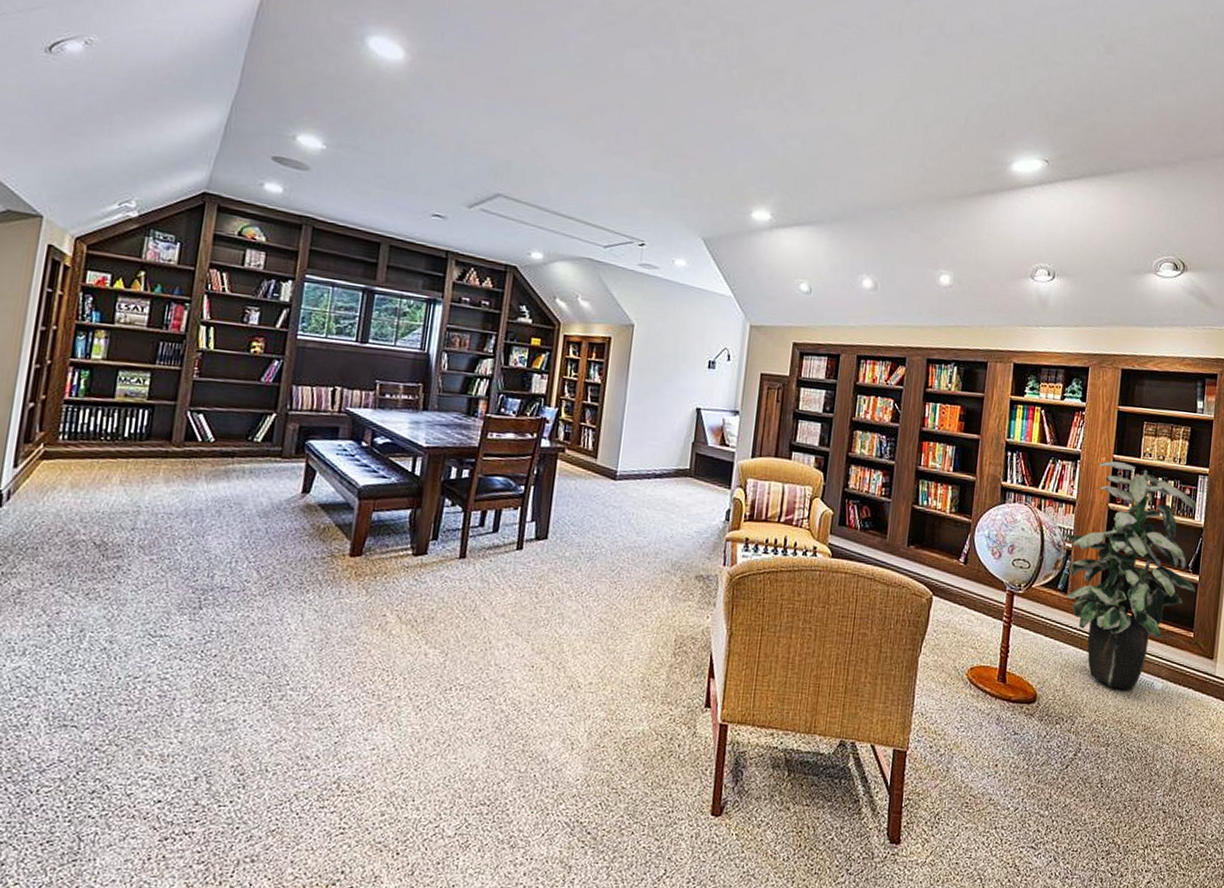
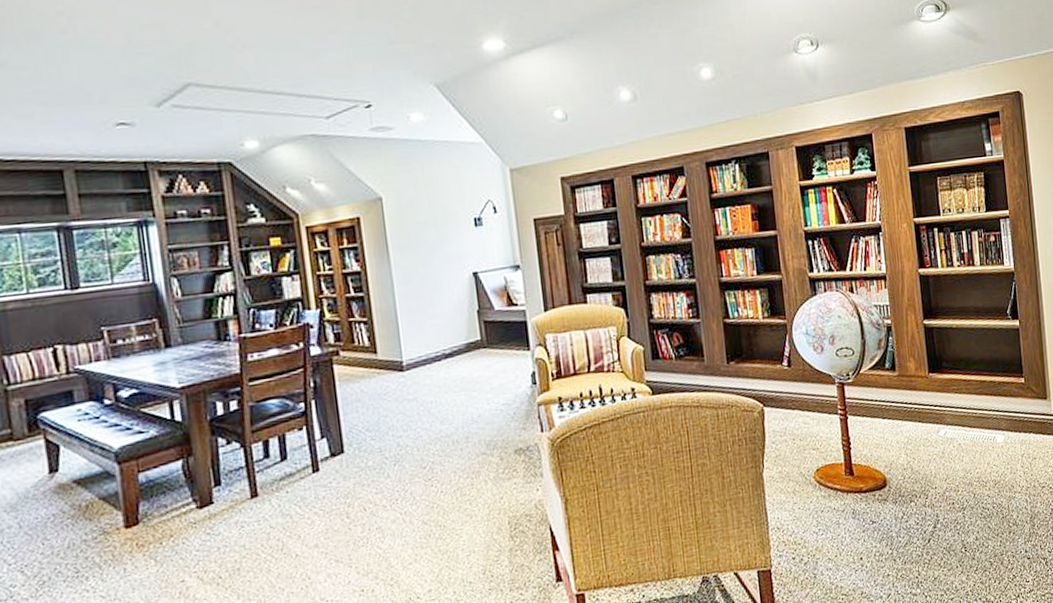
indoor plant: present [1063,461,1197,691] -> none [879,224,1019,452]

